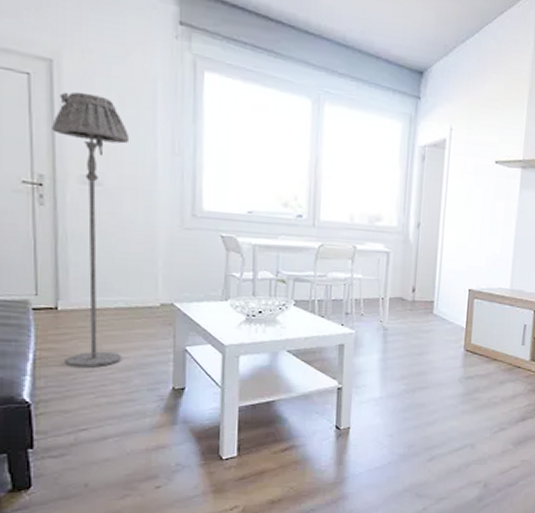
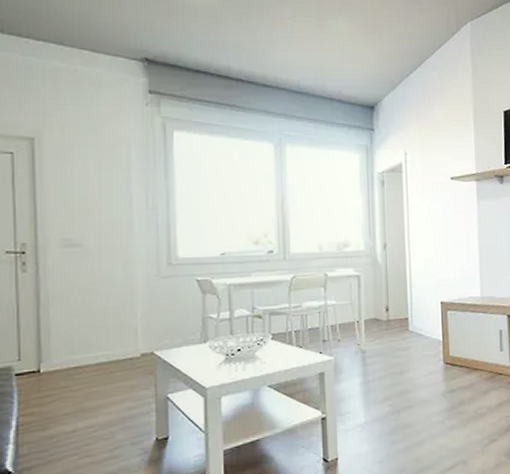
floor lamp: present [52,91,130,368] -> none [34,163,107,430]

